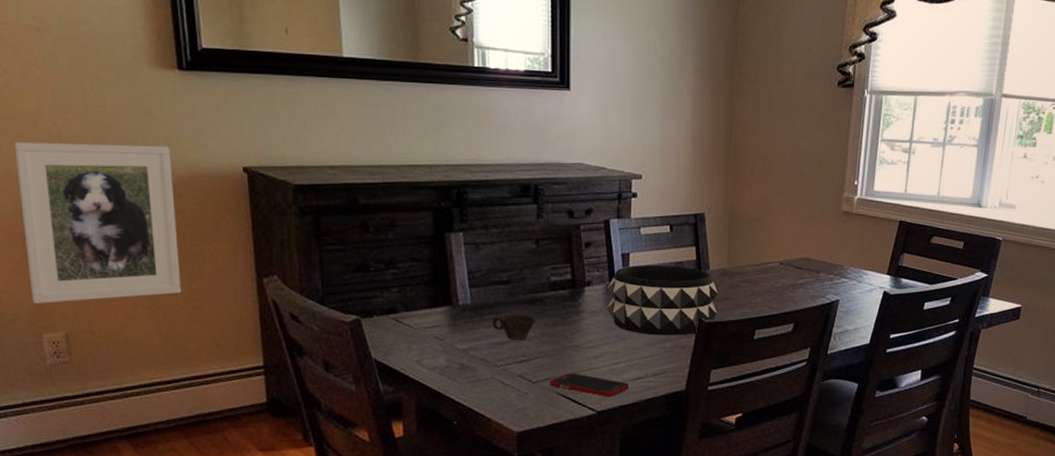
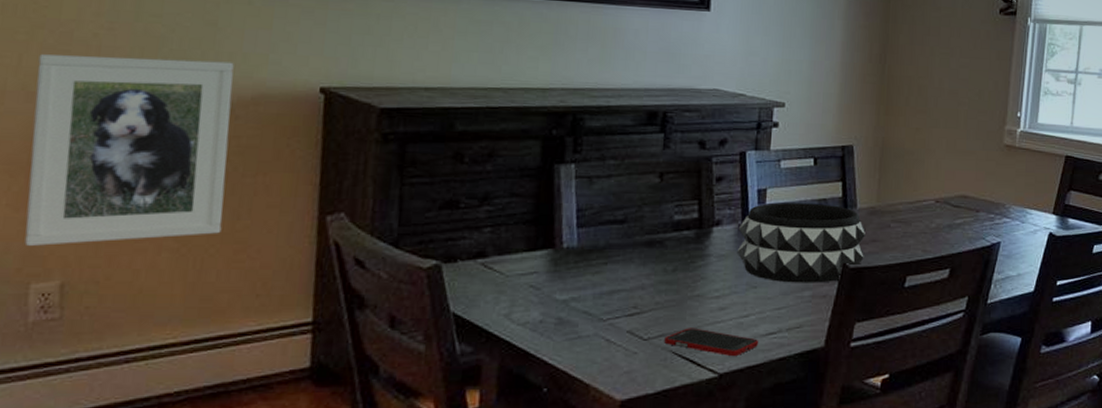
cup: present [491,314,536,340] -> none [599,258,654,289]

